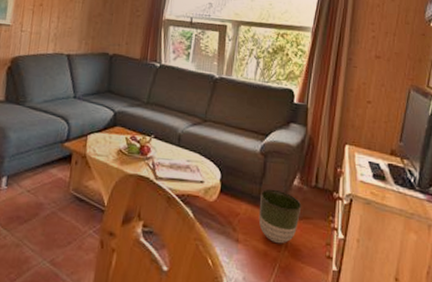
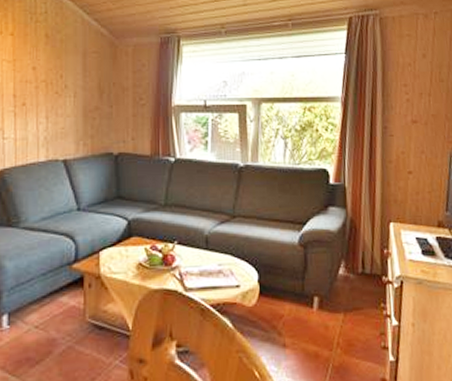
planter: present [258,189,302,244] -> none [304,282,350,342]

